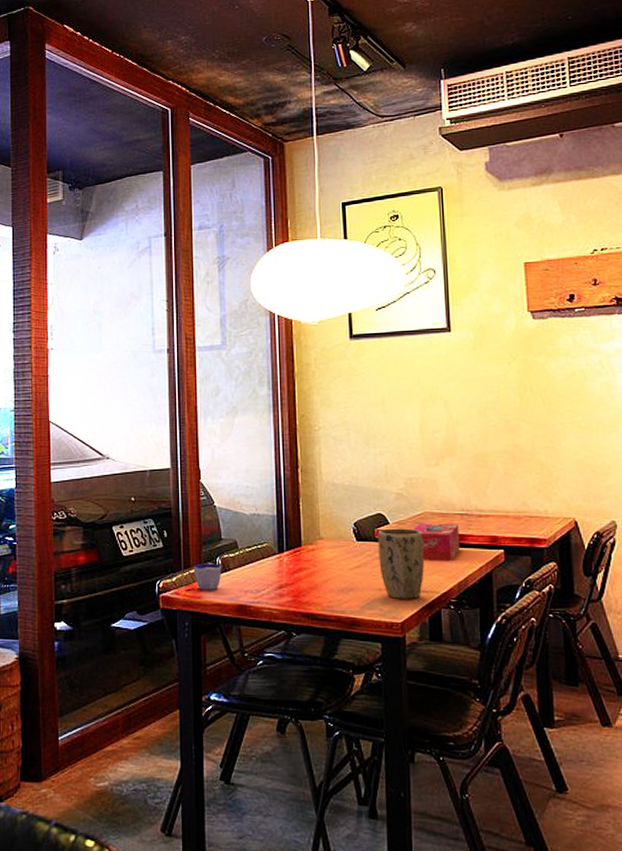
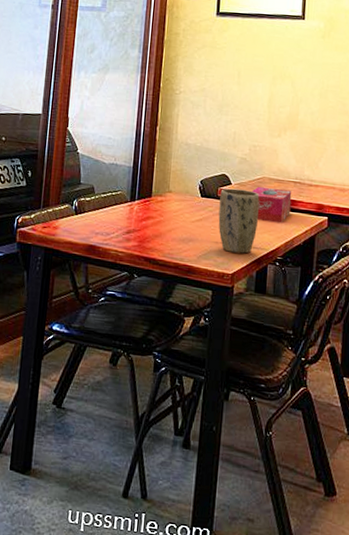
cup: present [193,563,222,590] -> none [51,204,78,229]

